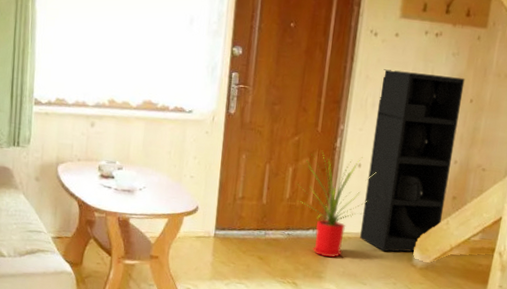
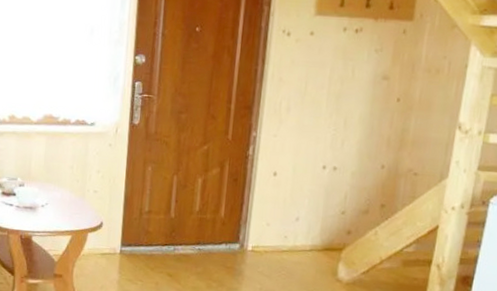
house plant: present [298,152,375,258] -> none [208,162,293,274]
shelving unit: present [360,69,465,252] -> none [278,70,390,266]

